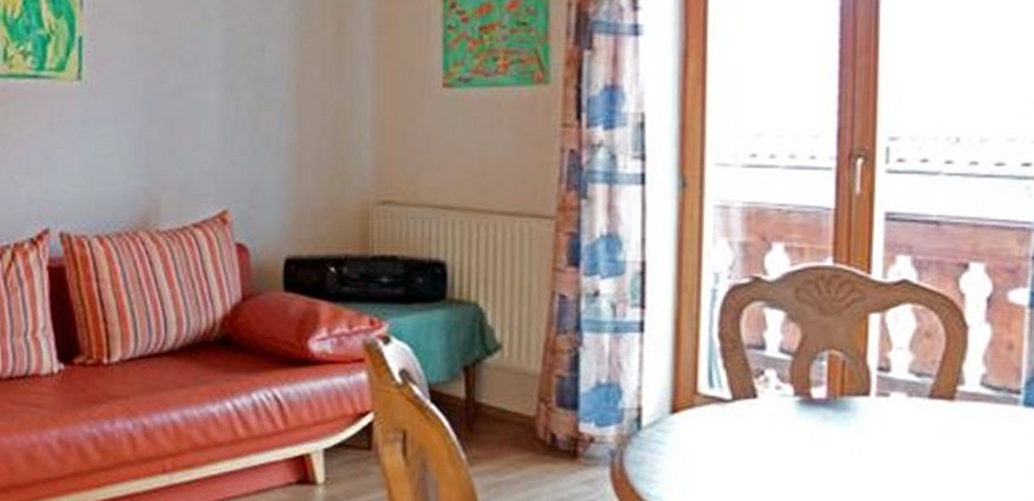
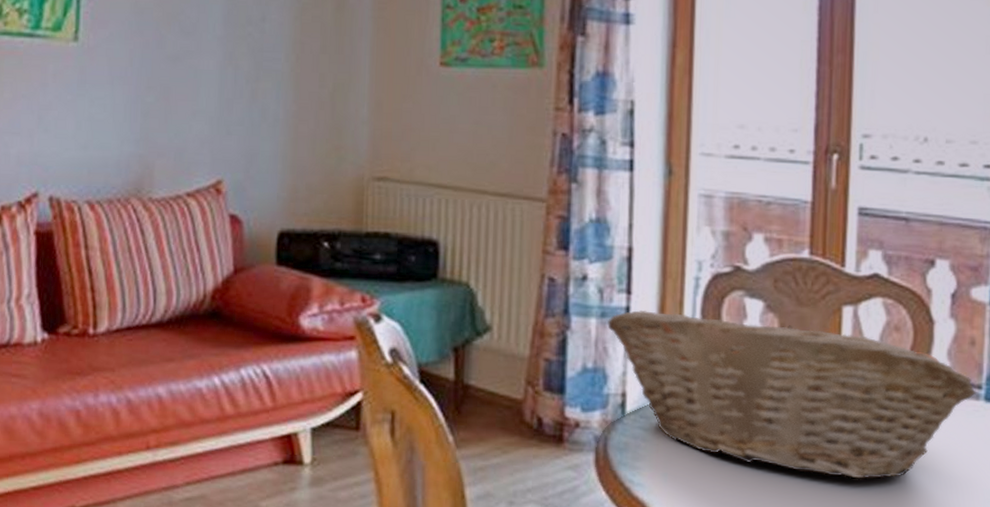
fruit basket: none [621,325,1016,488] -> present [607,310,977,479]

